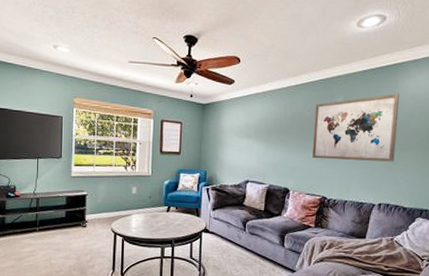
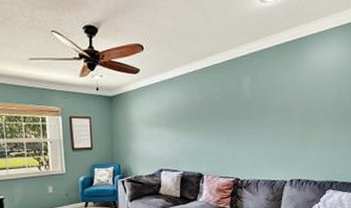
wall art: present [312,93,399,162] -> none [223,68,306,142]

